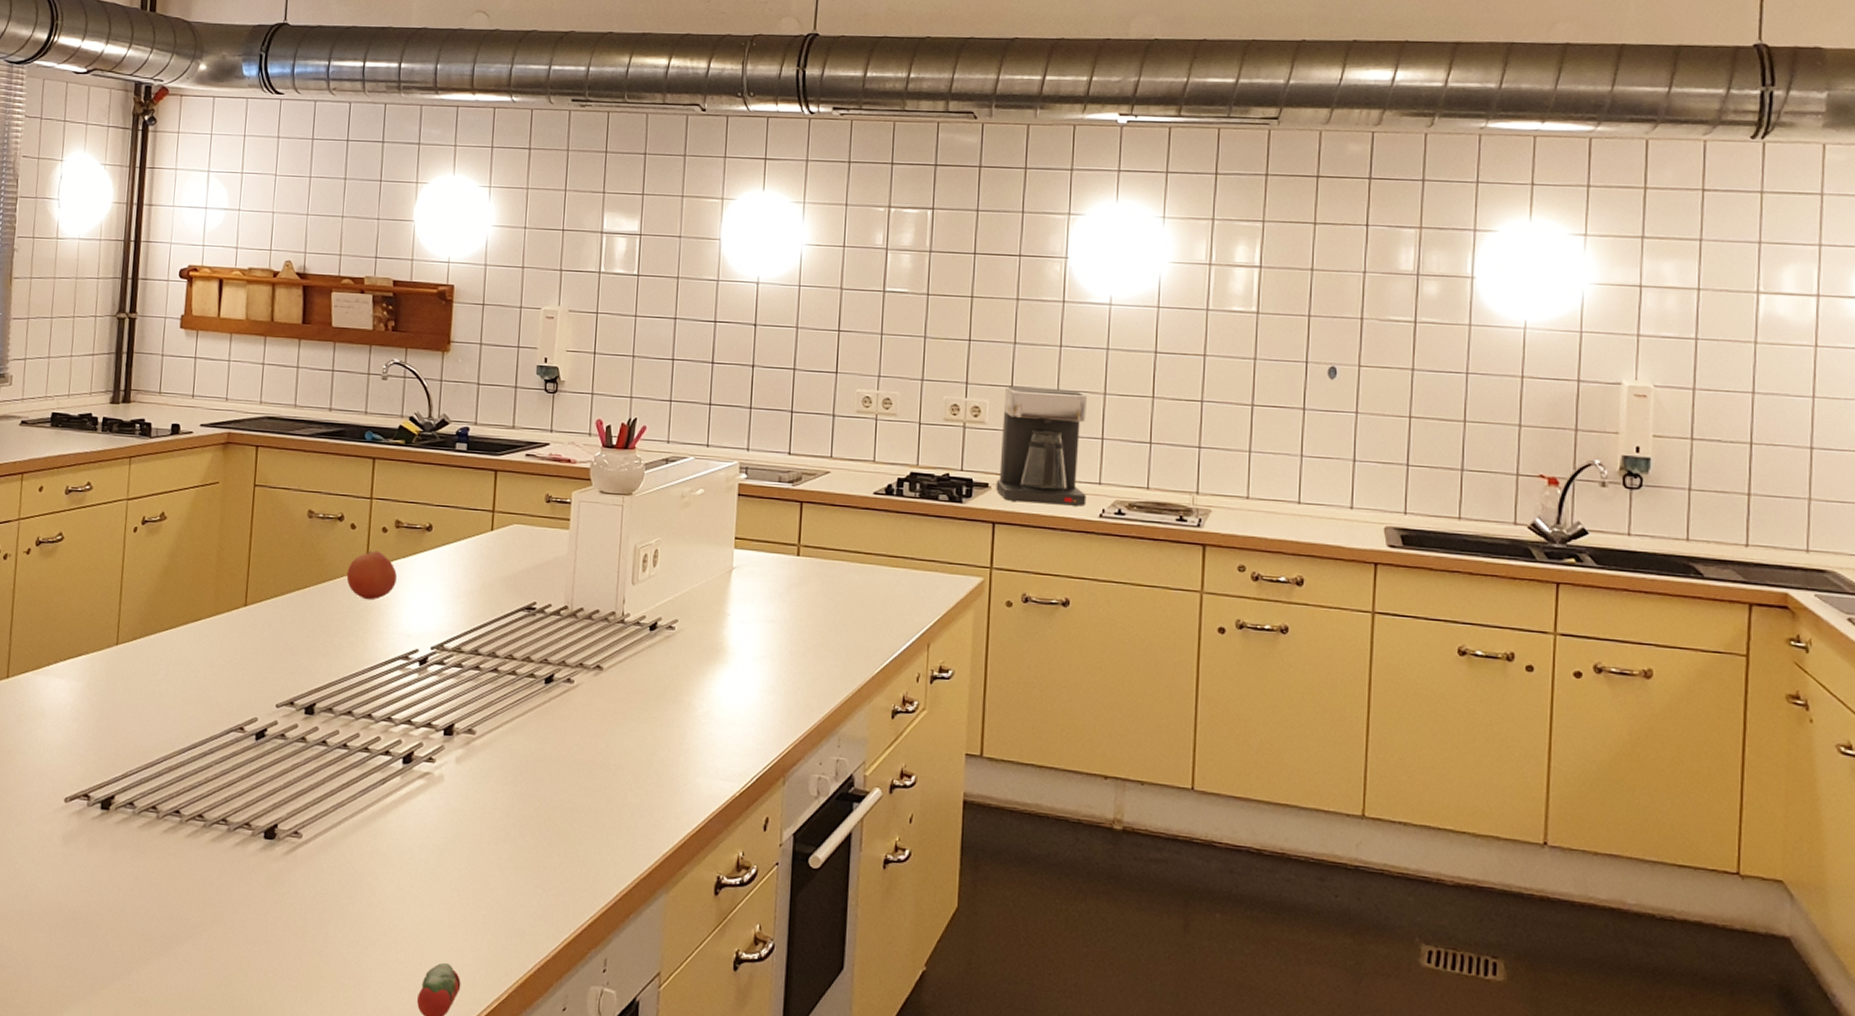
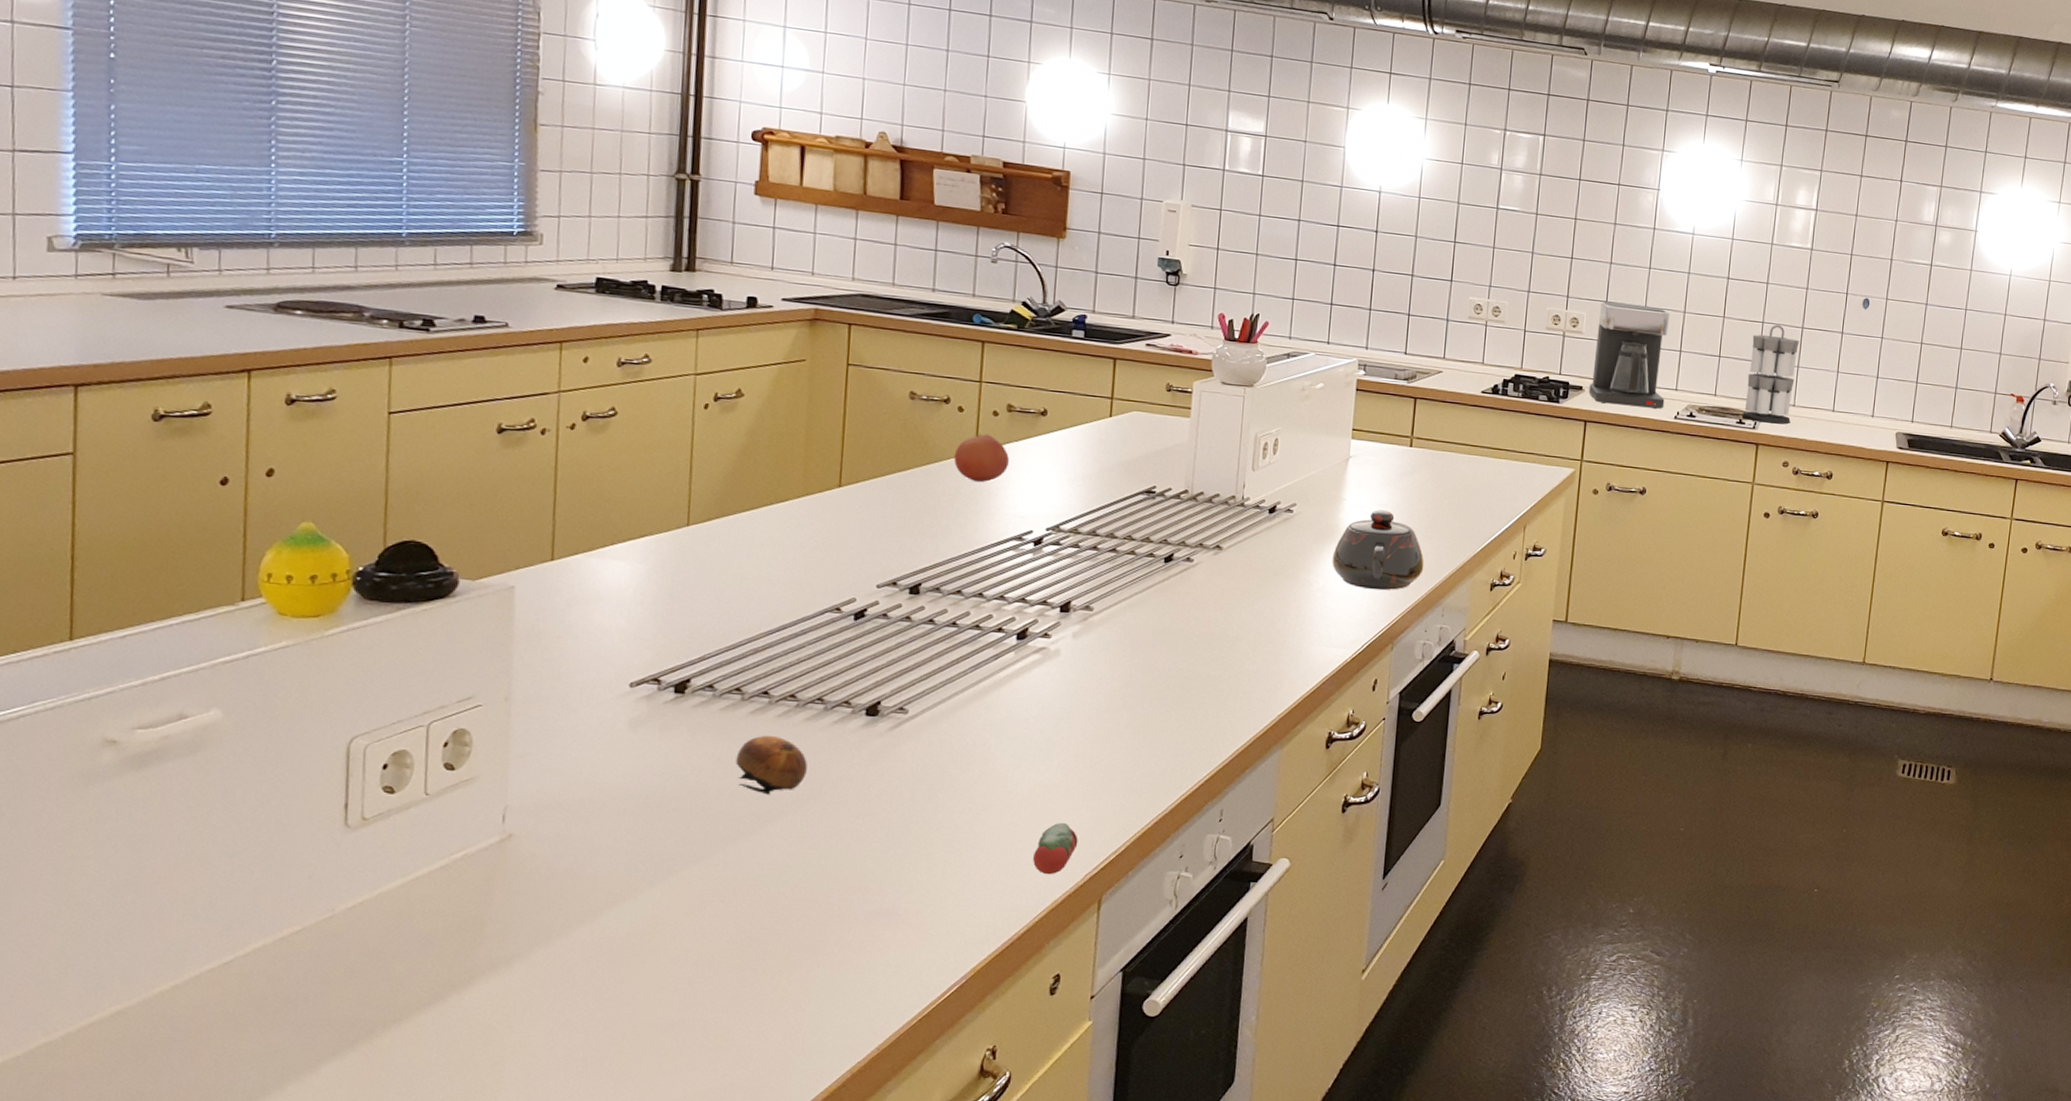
onion: none [150,855,212,916] -> present [736,735,807,795]
teapot: none [716,626,817,717] -> present [1332,510,1425,591]
spice rack: none [1182,403,1249,521] -> present [1741,324,1799,424]

